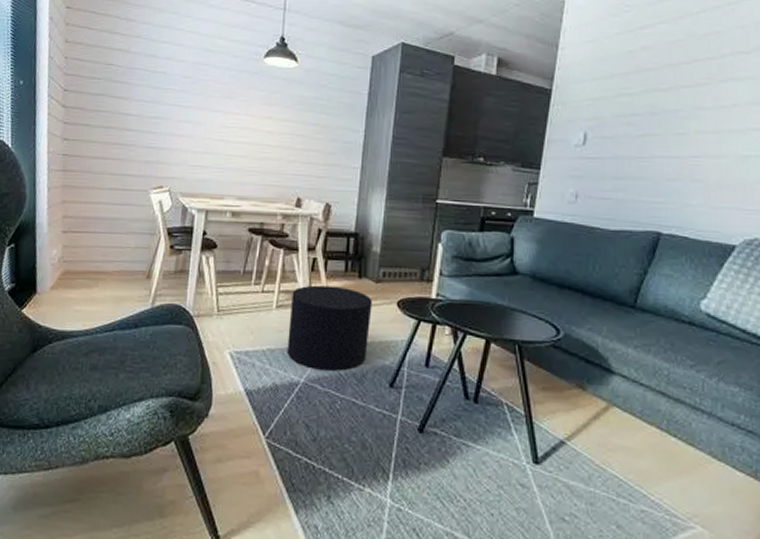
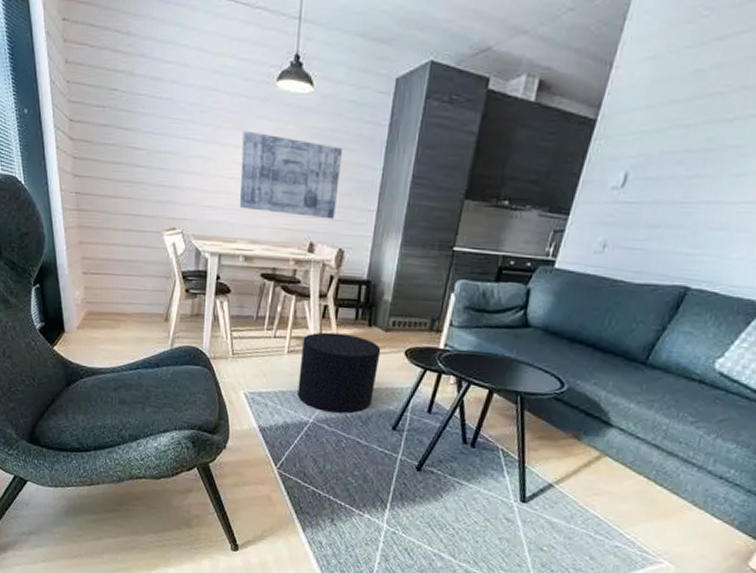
wall art: none [228,99,326,176] -> present [239,131,342,220]

